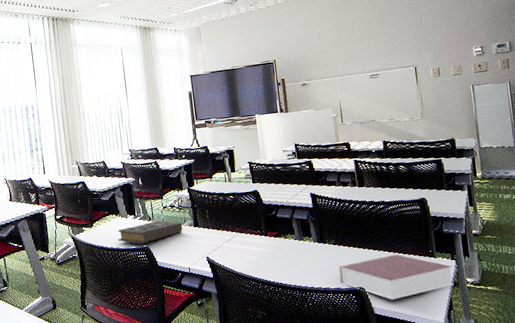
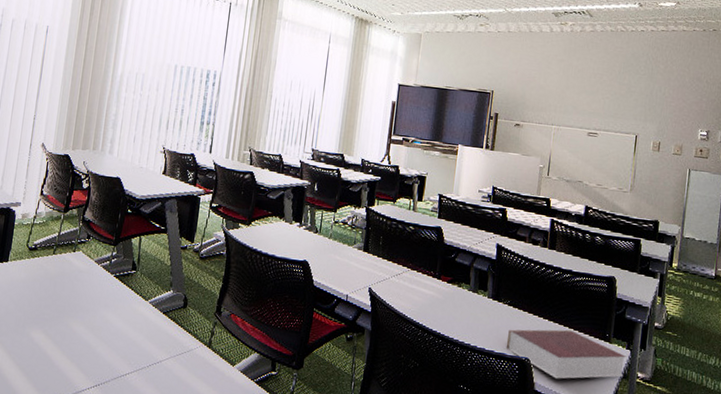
book: present [117,220,183,244] -> none [274,234,351,257]

